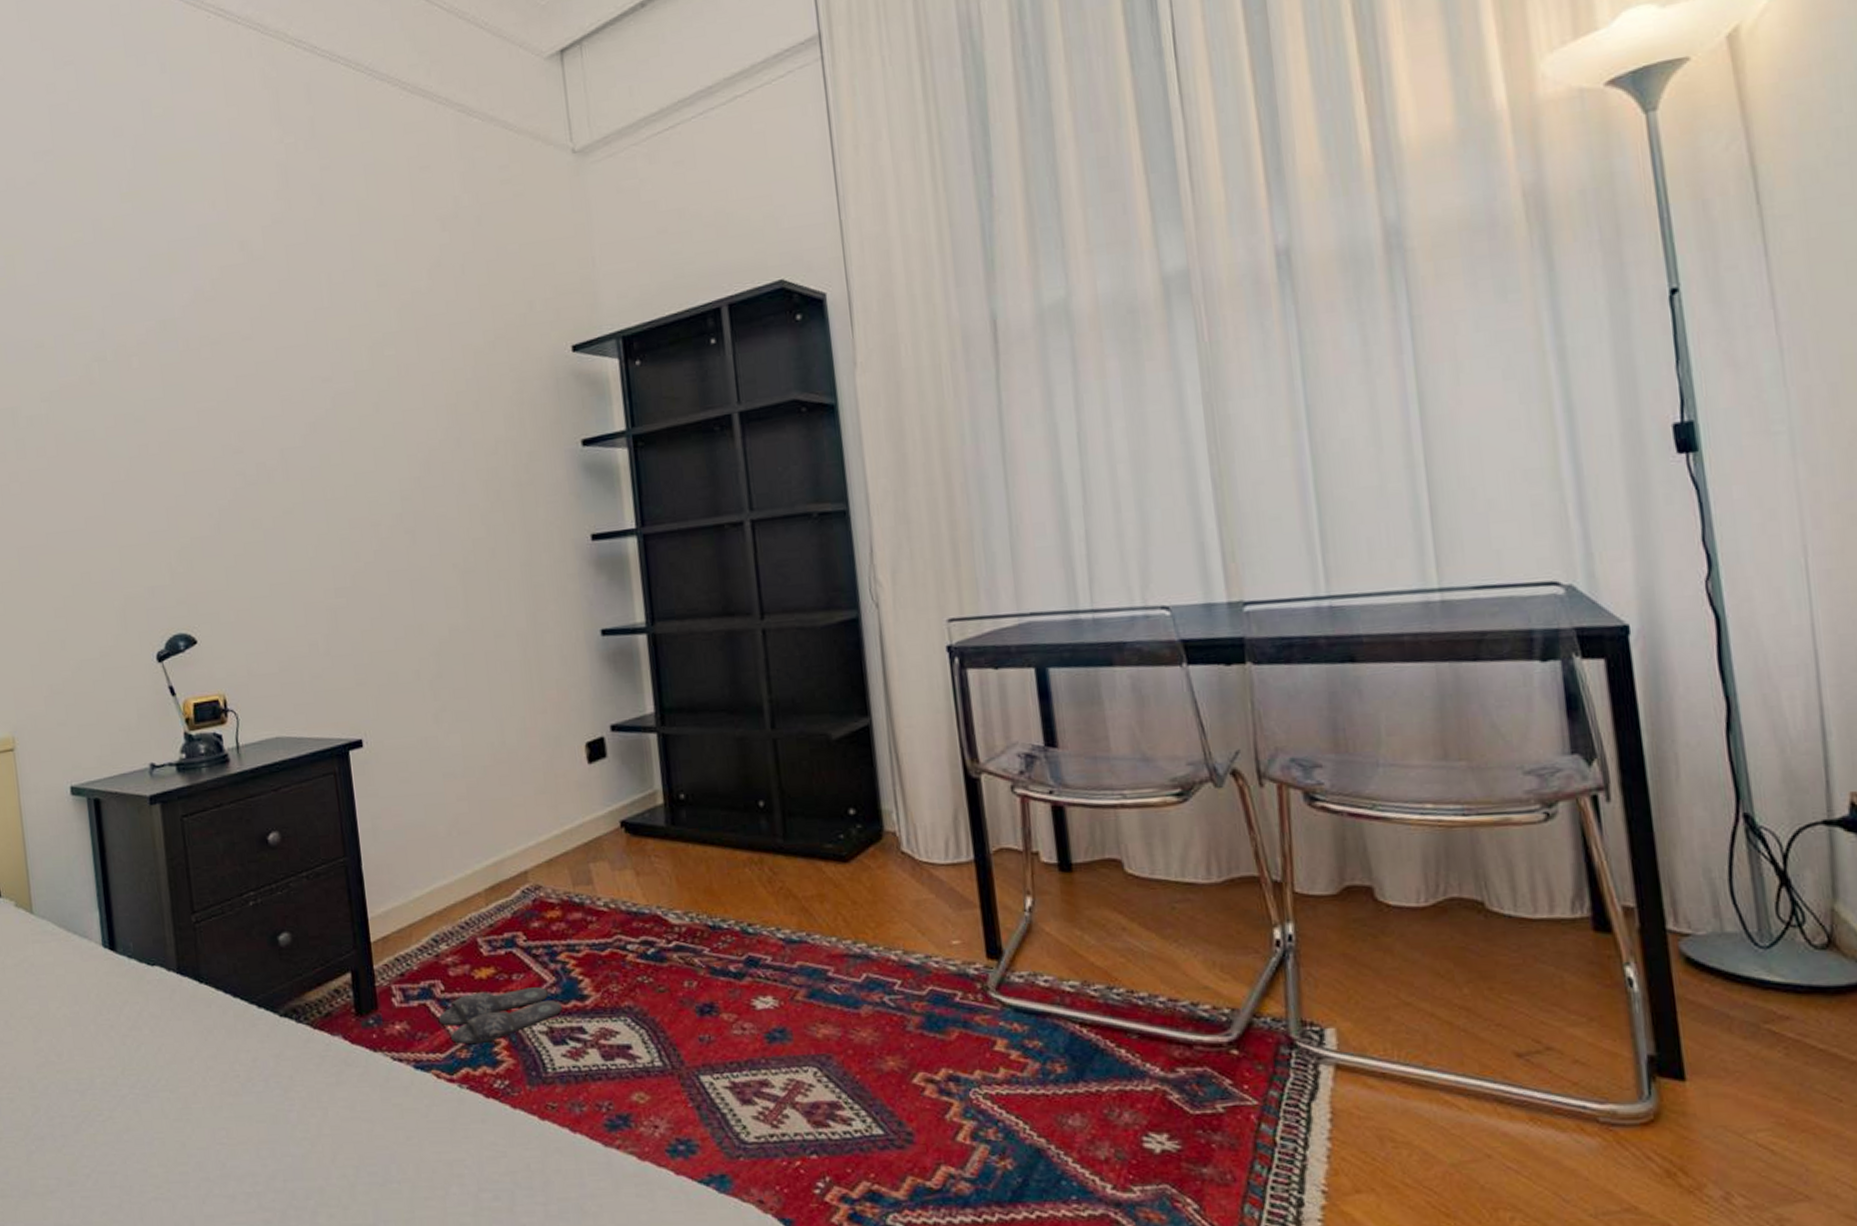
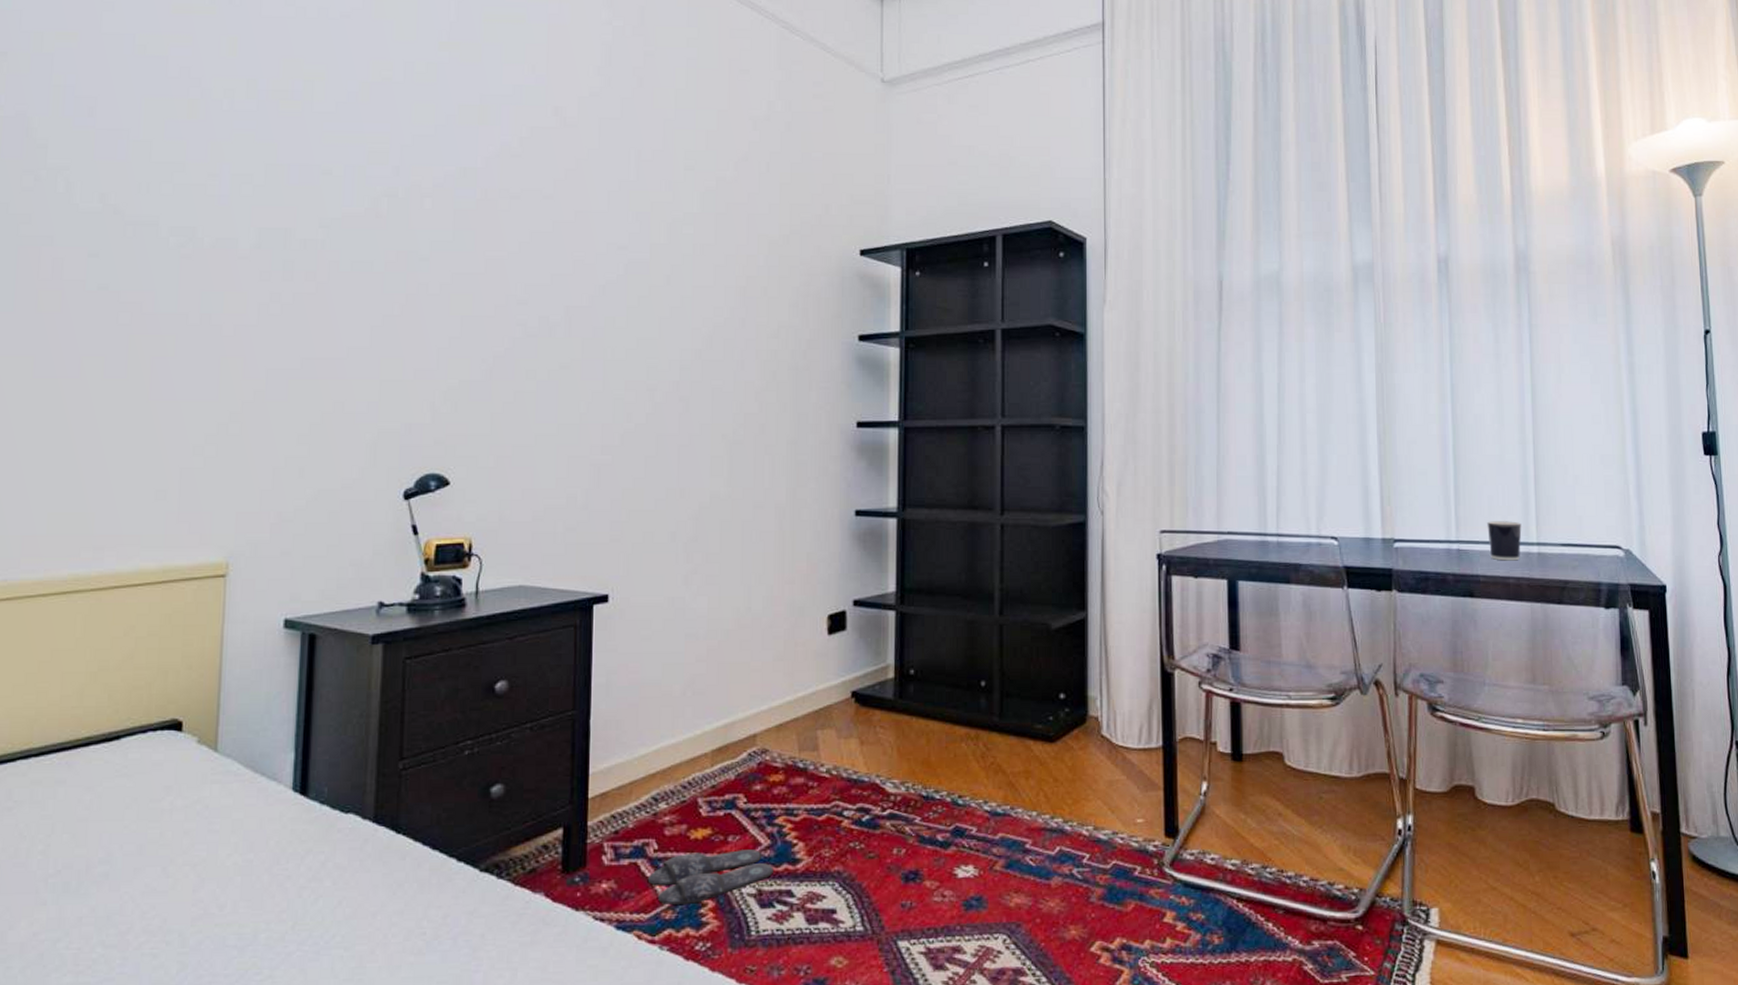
mug: none [1367,565,1417,615] -> present [1487,521,1522,561]

